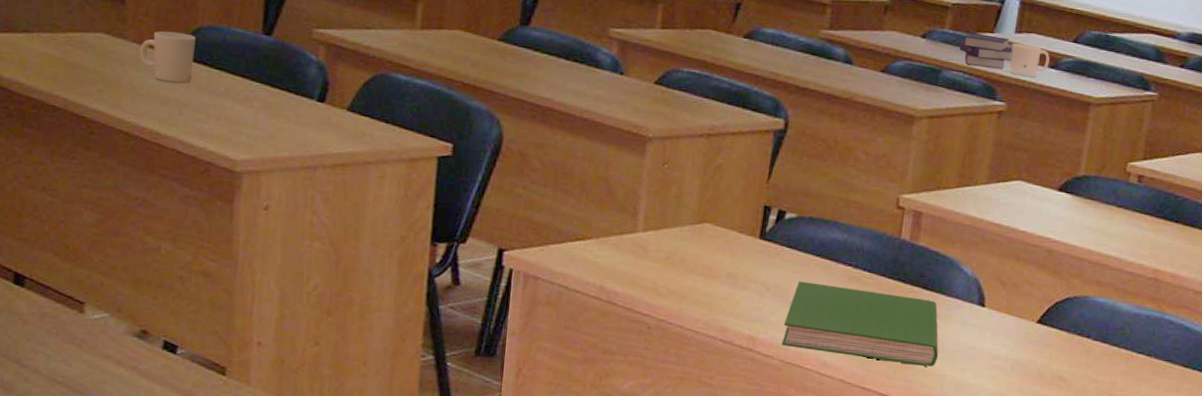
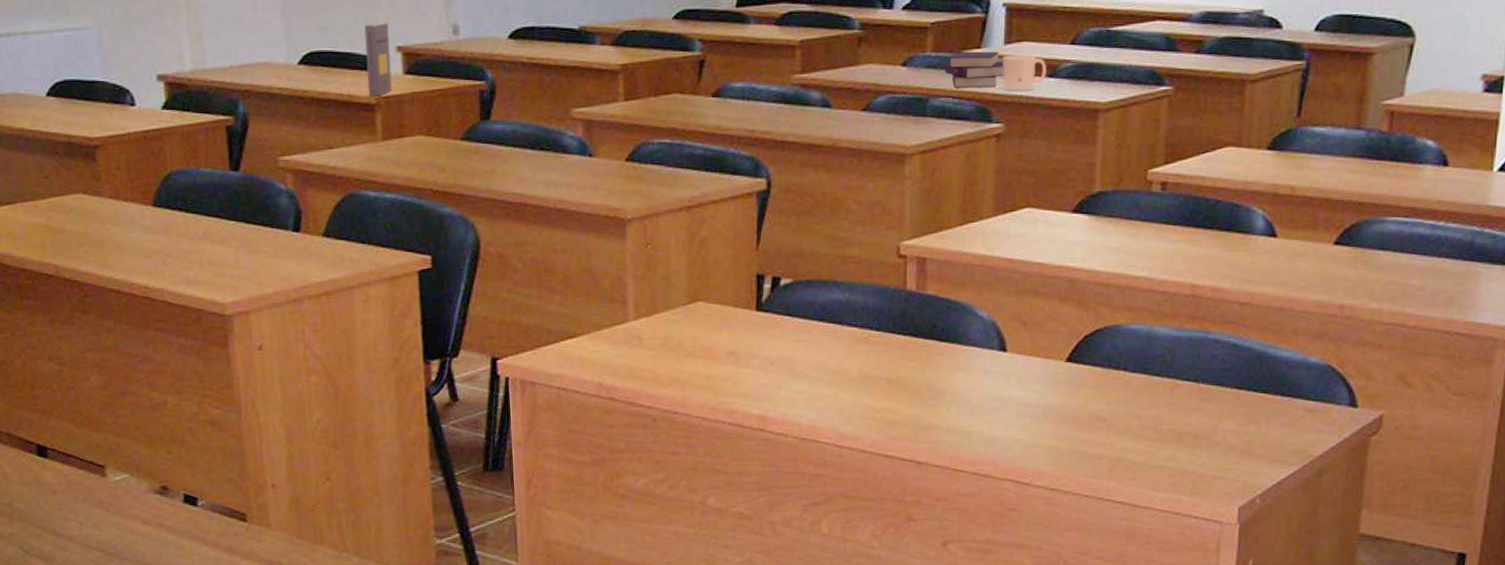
mug: present [139,31,196,83] -> none [116,181,170,233]
hardcover book: present [781,281,939,367] -> none [793,350,963,425]

